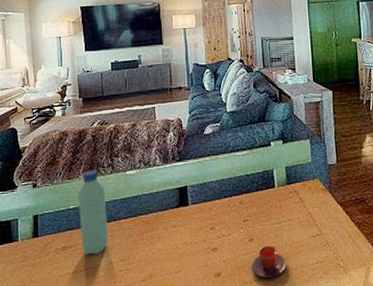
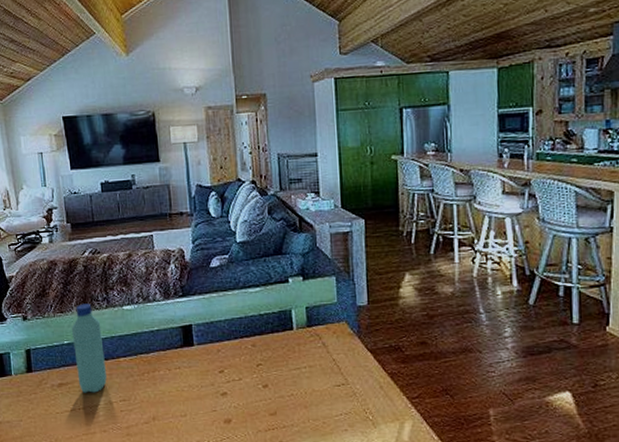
teacup: present [250,245,287,278] -> none [265,393,307,427]

